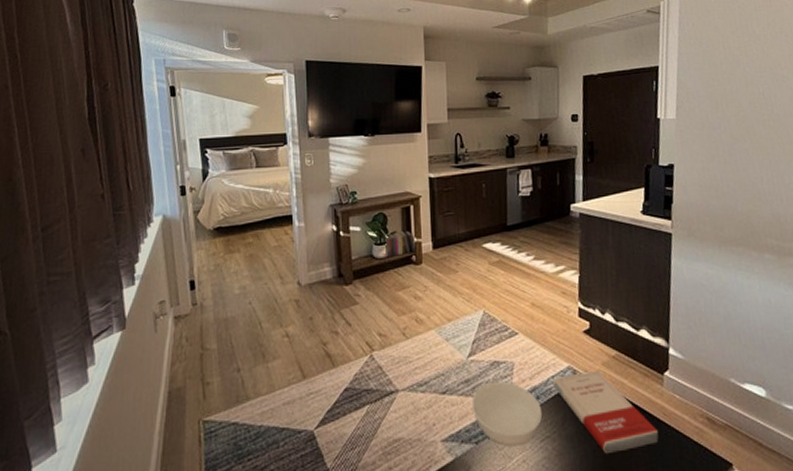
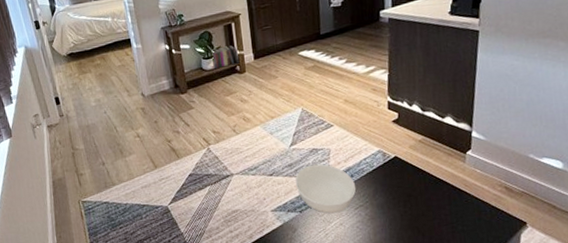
book: present [553,370,659,455] -> none [365,152,460,218]

